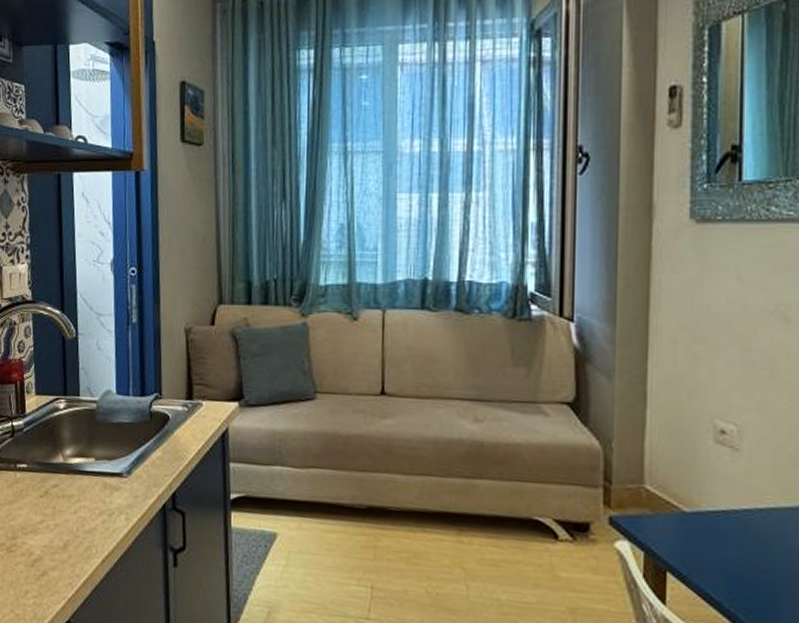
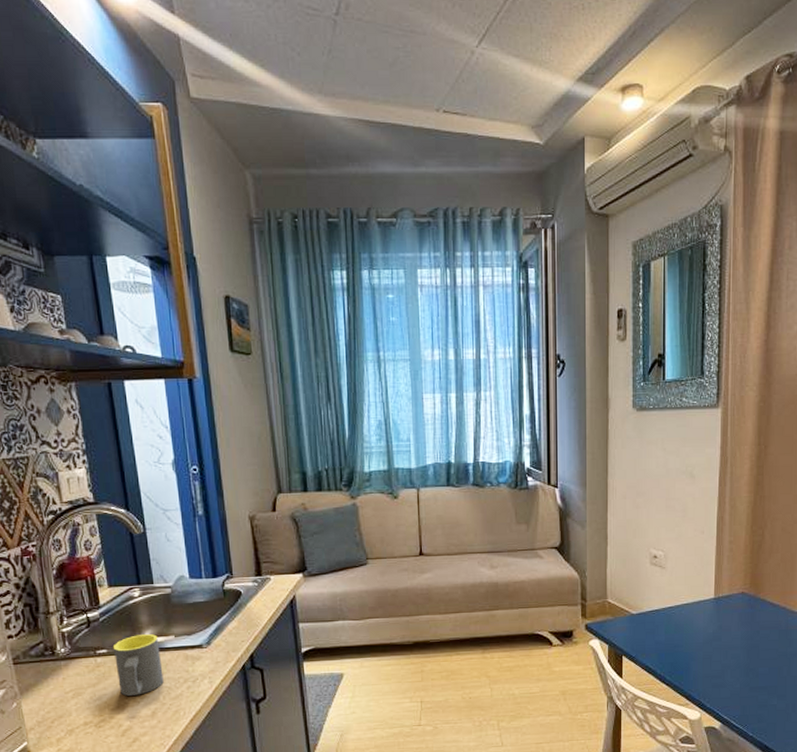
mug: none [33,452,80,522] -> present [112,634,164,696]

